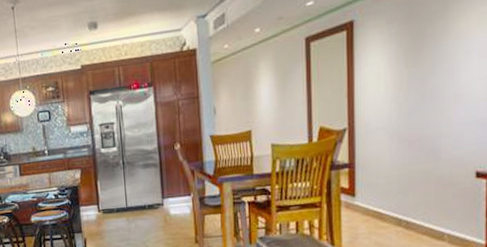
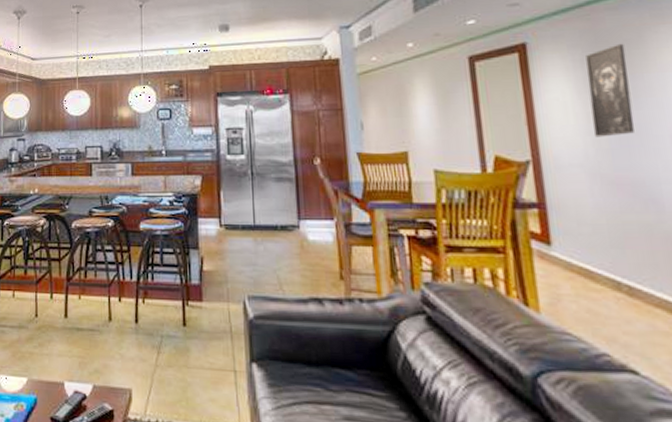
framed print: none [397,15,432,103] -> present [586,43,635,138]

